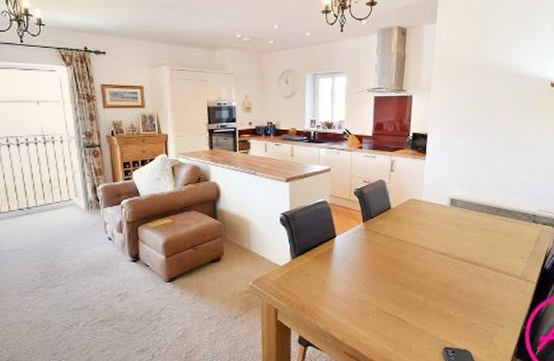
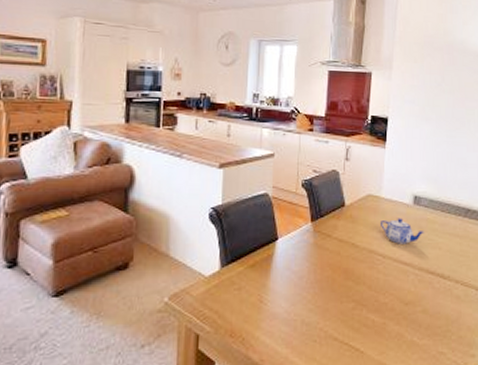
teapot: none [421,217,461,239] -> present [379,218,425,244]

